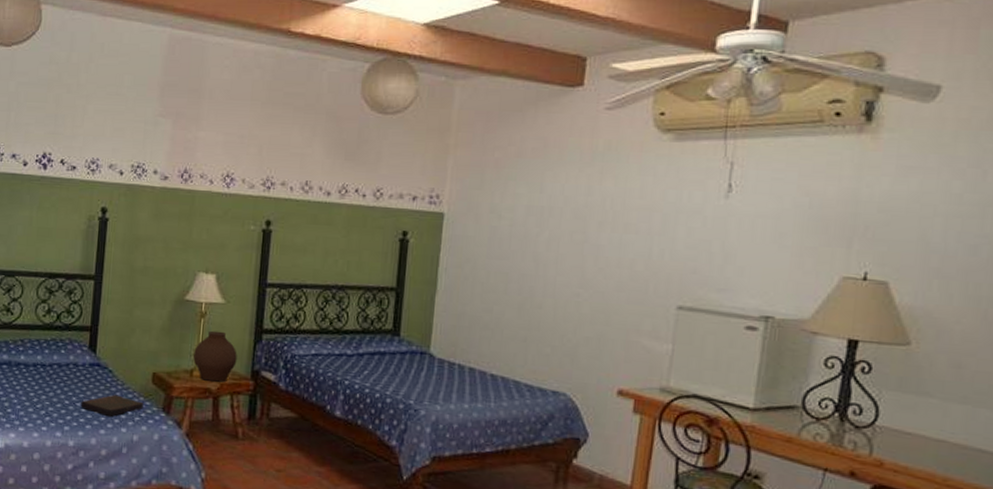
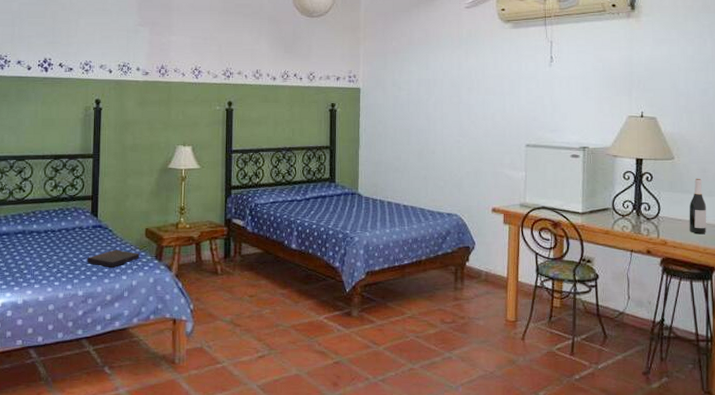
vase: present [193,330,237,382] -> none [178,190,213,231]
wine bottle: none [922,375,956,458] -> present [689,178,707,235]

